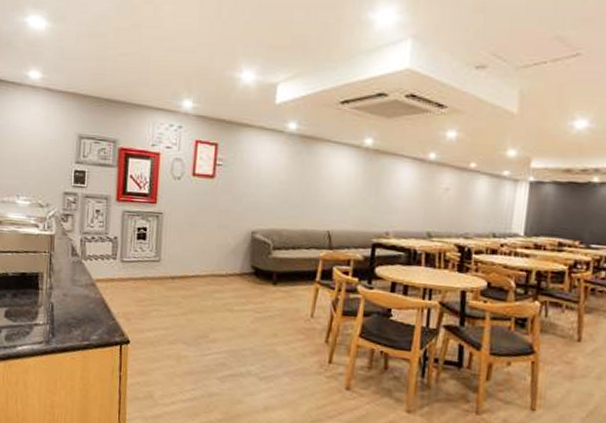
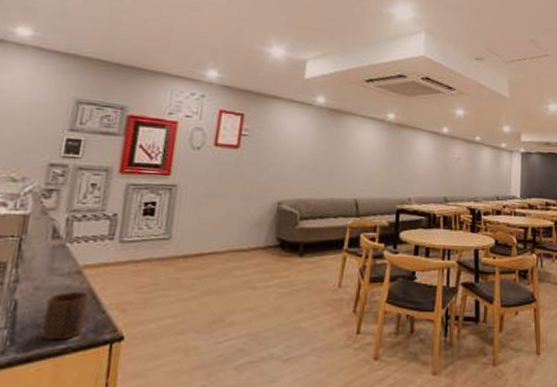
cup: none [71,300,102,338] -> present [41,292,89,340]

